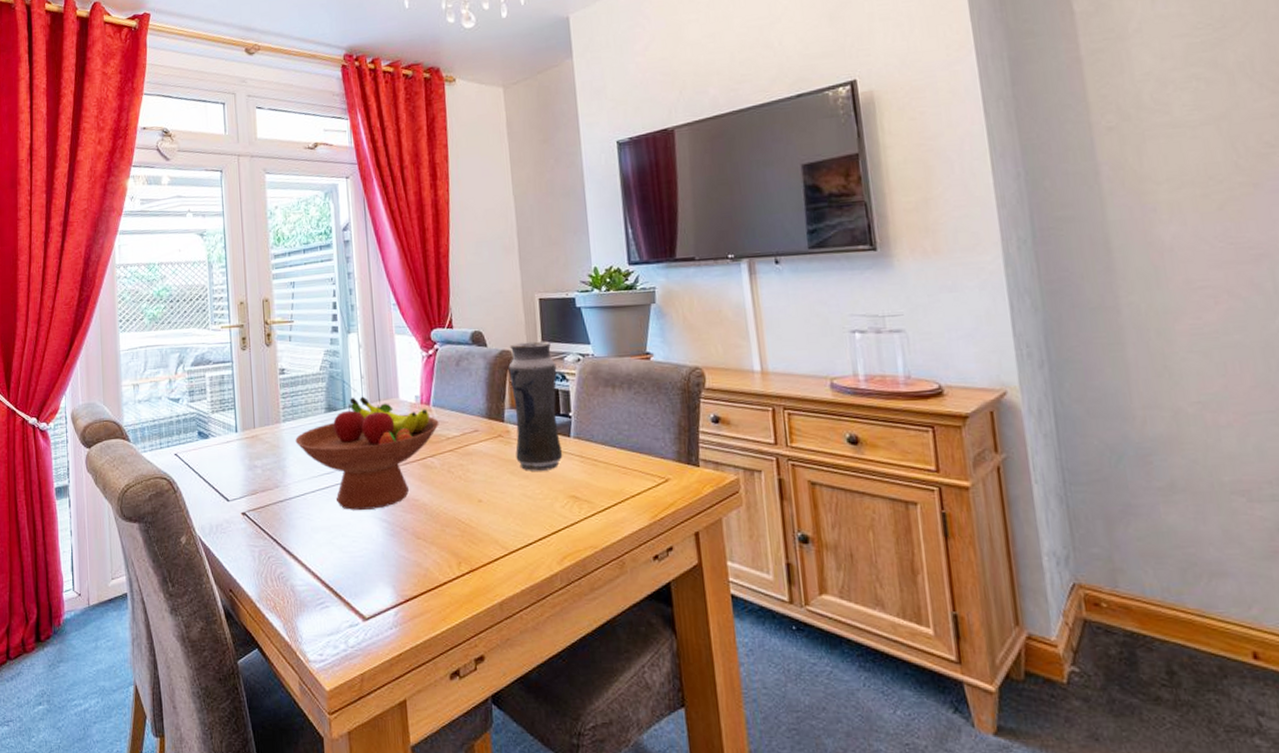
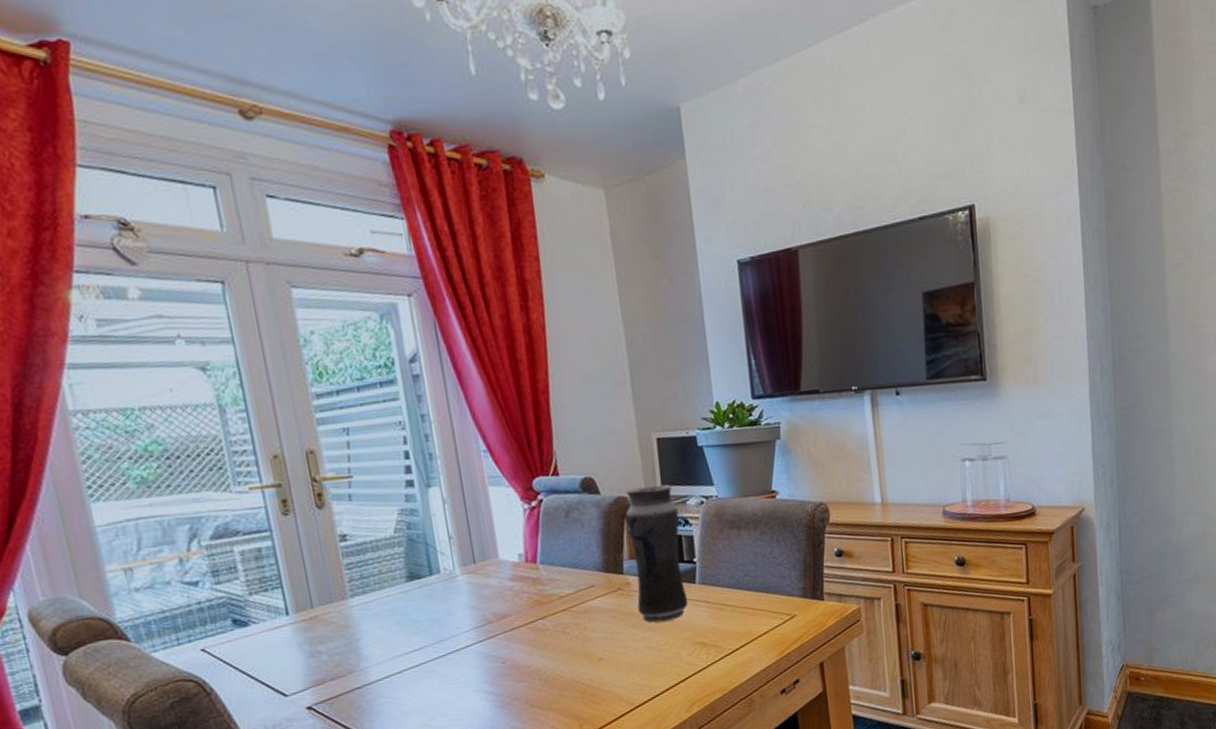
fruit bowl: present [295,396,439,510] -> none [369,559,549,687]

